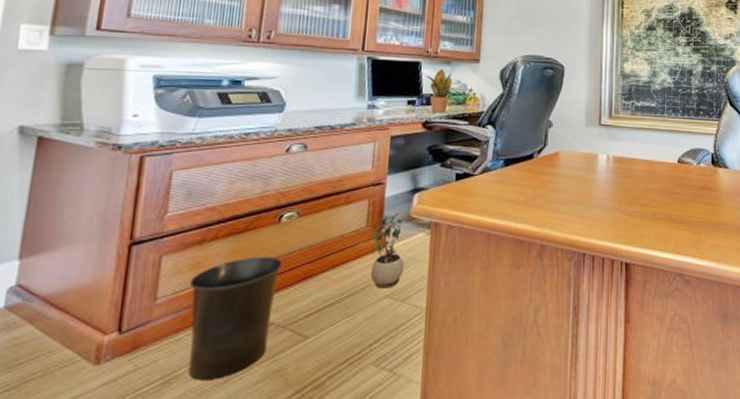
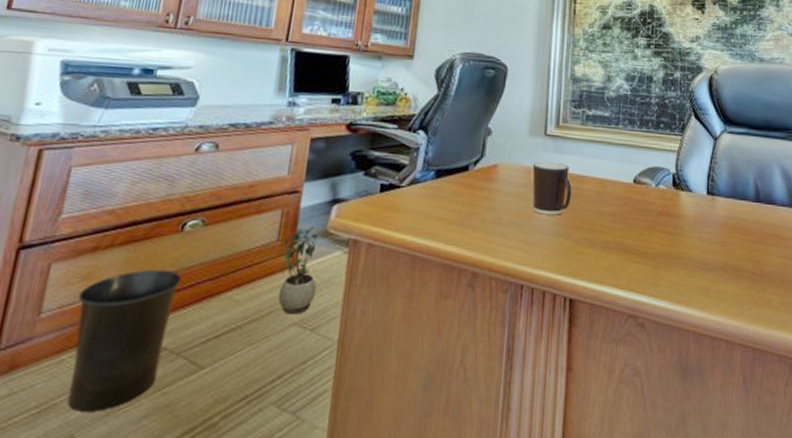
potted plant: present [425,69,453,114] -> none [353,64,383,115]
mug: none [589,148,625,193] -> present [532,161,572,215]

